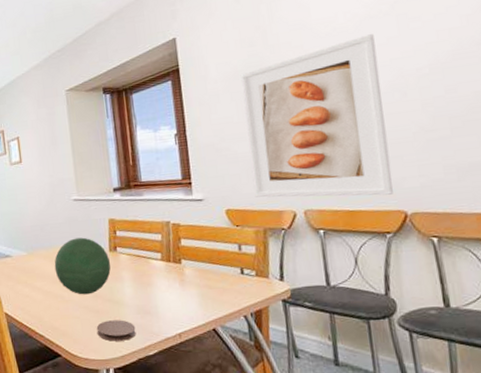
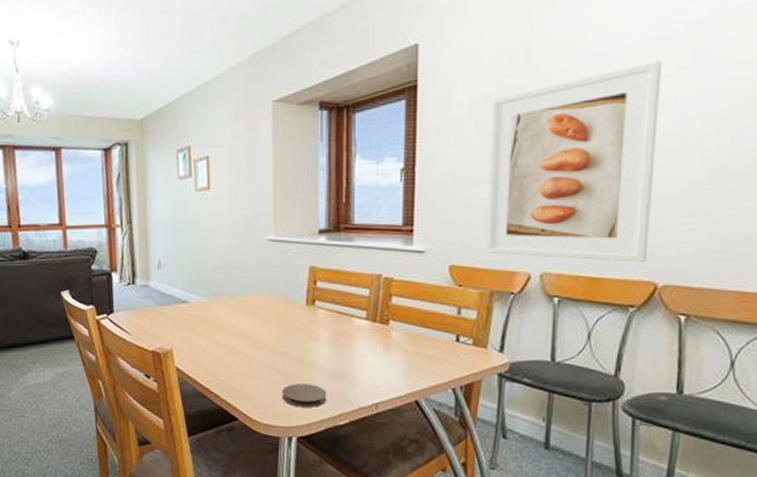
decorative orb: present [54,237,111,295] -> none [239,286,307,353]

